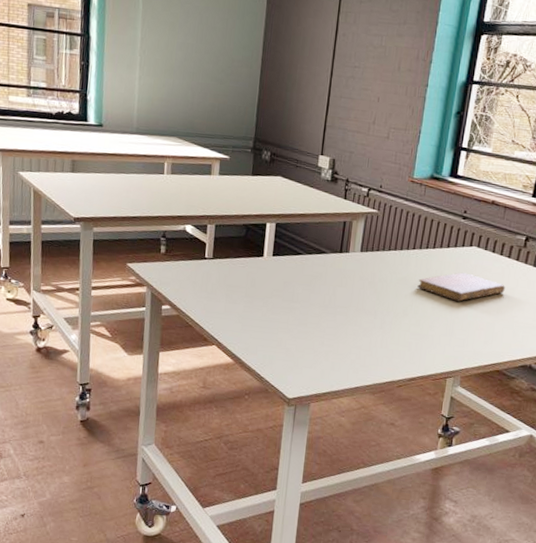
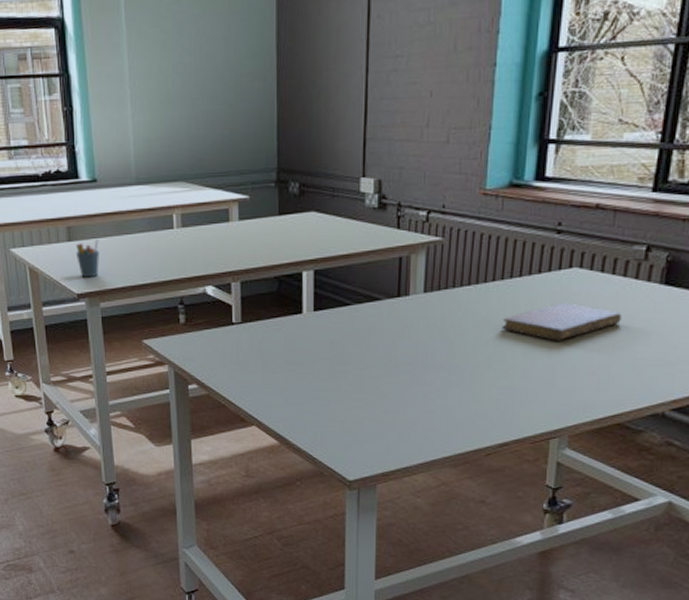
pen holder: none [76,173,99,206] -> present [75,238,99,278]

